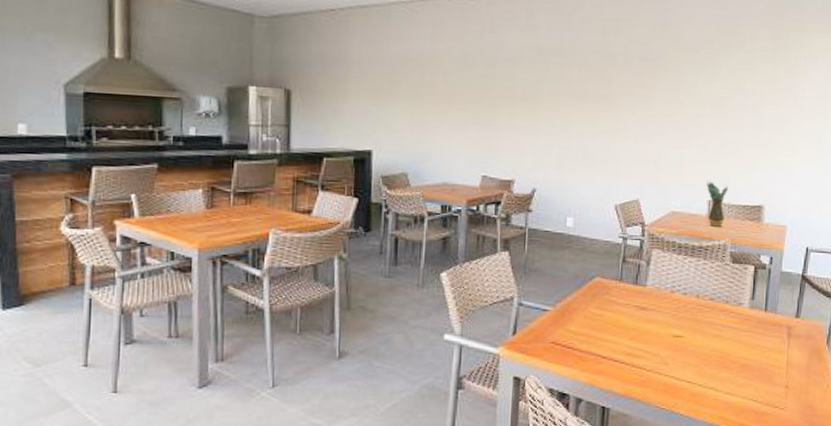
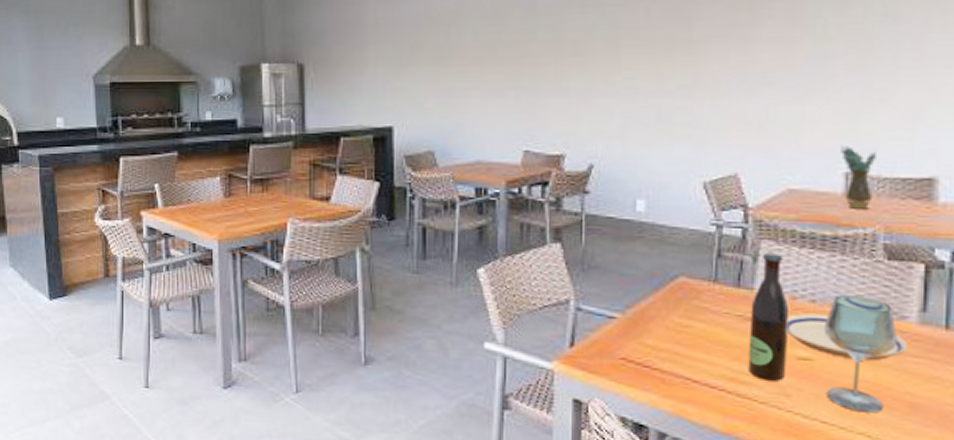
bottle: none [640,259,670,354] -> present [748,253,790,381]
plate: none [666,302,743,336] -> present [786,313,909,361]
wine glass: none [691,289,736,373] -> present [823,295,897,413]

